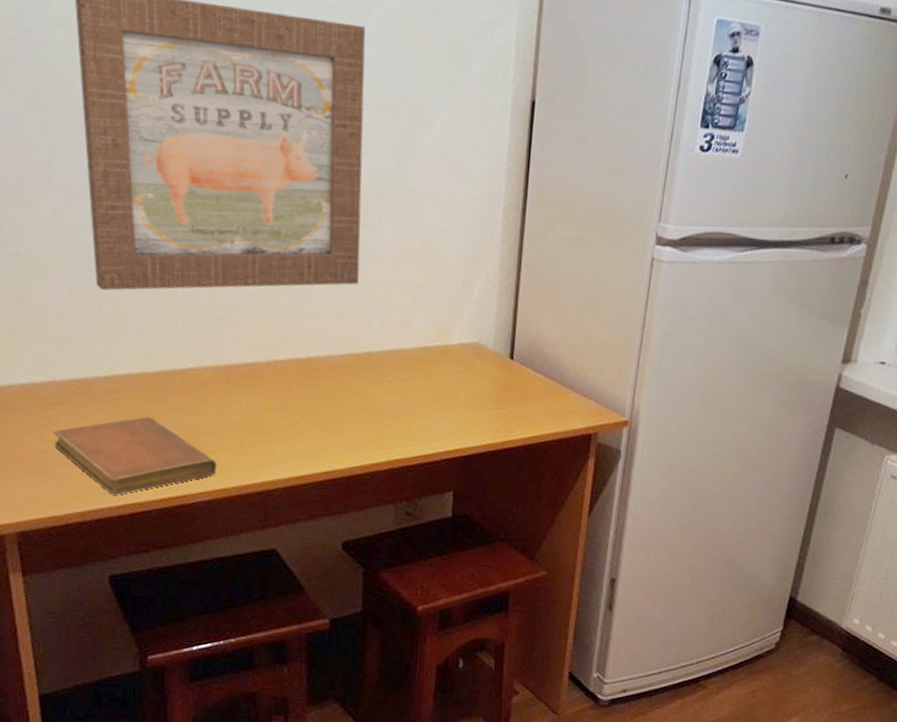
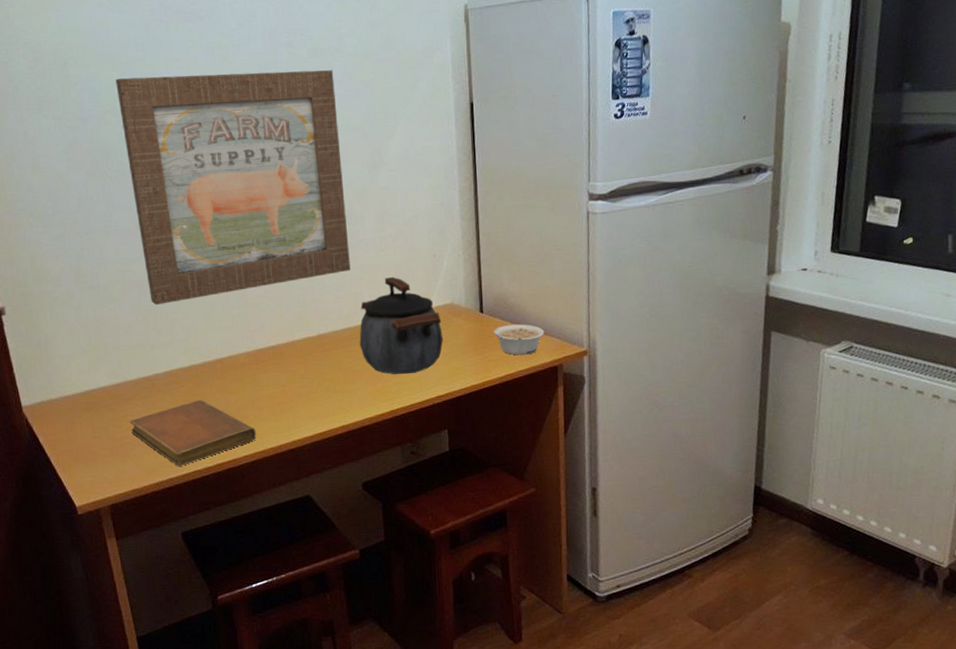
kettle: none [359,299,463,421] -> present [359,276,443,375]
legume: none [522,377,582,417] -> present [493,323,544,355]

